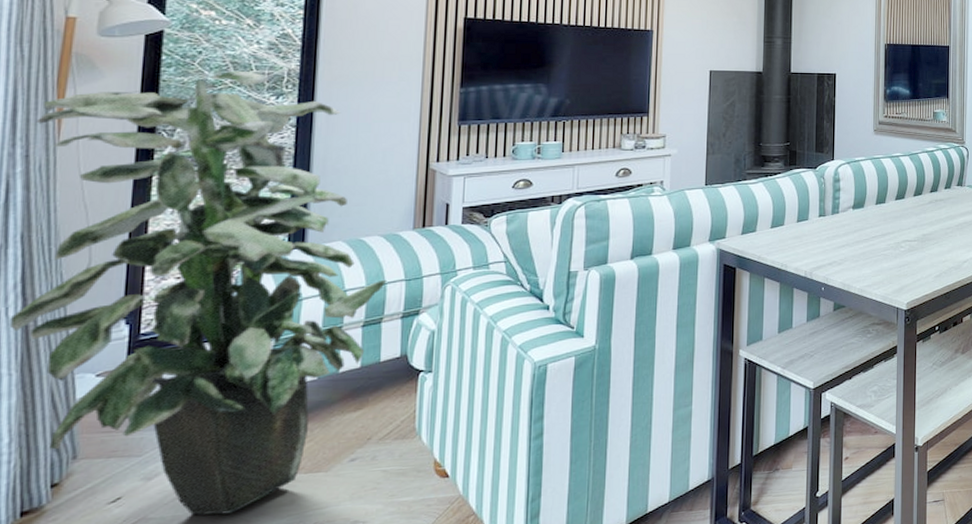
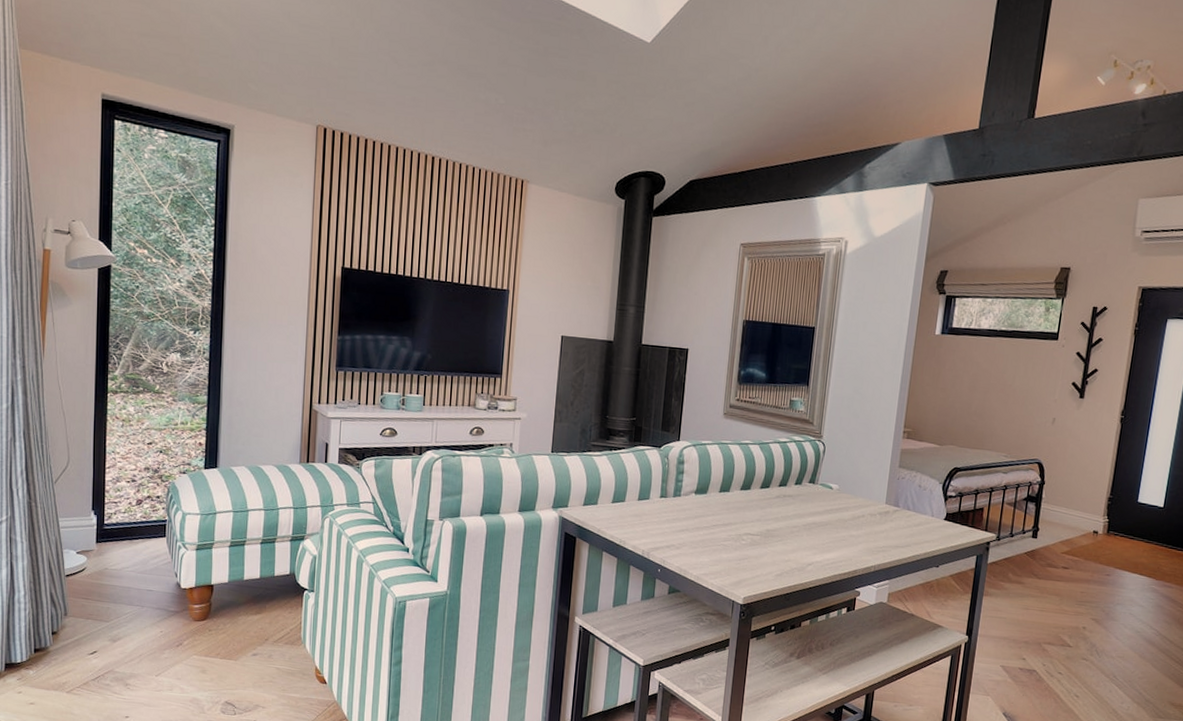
indoor plant: present [9,70,387,516] -> none [19,305,280,680]

